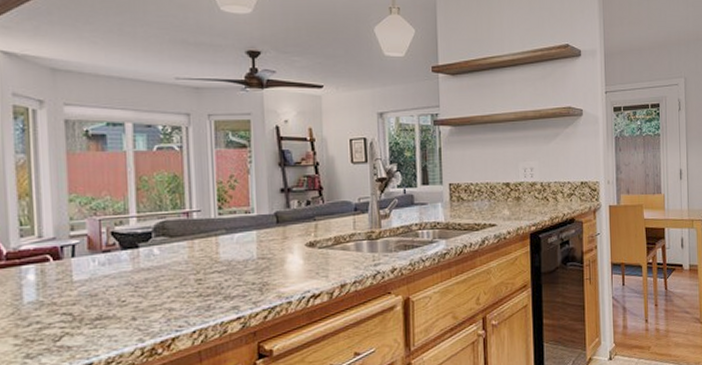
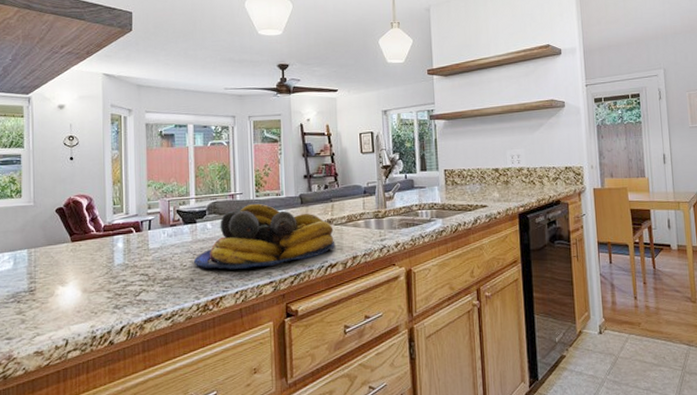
fruit bowl: none [135,223,320,304] -> present [193,203,336,269]

